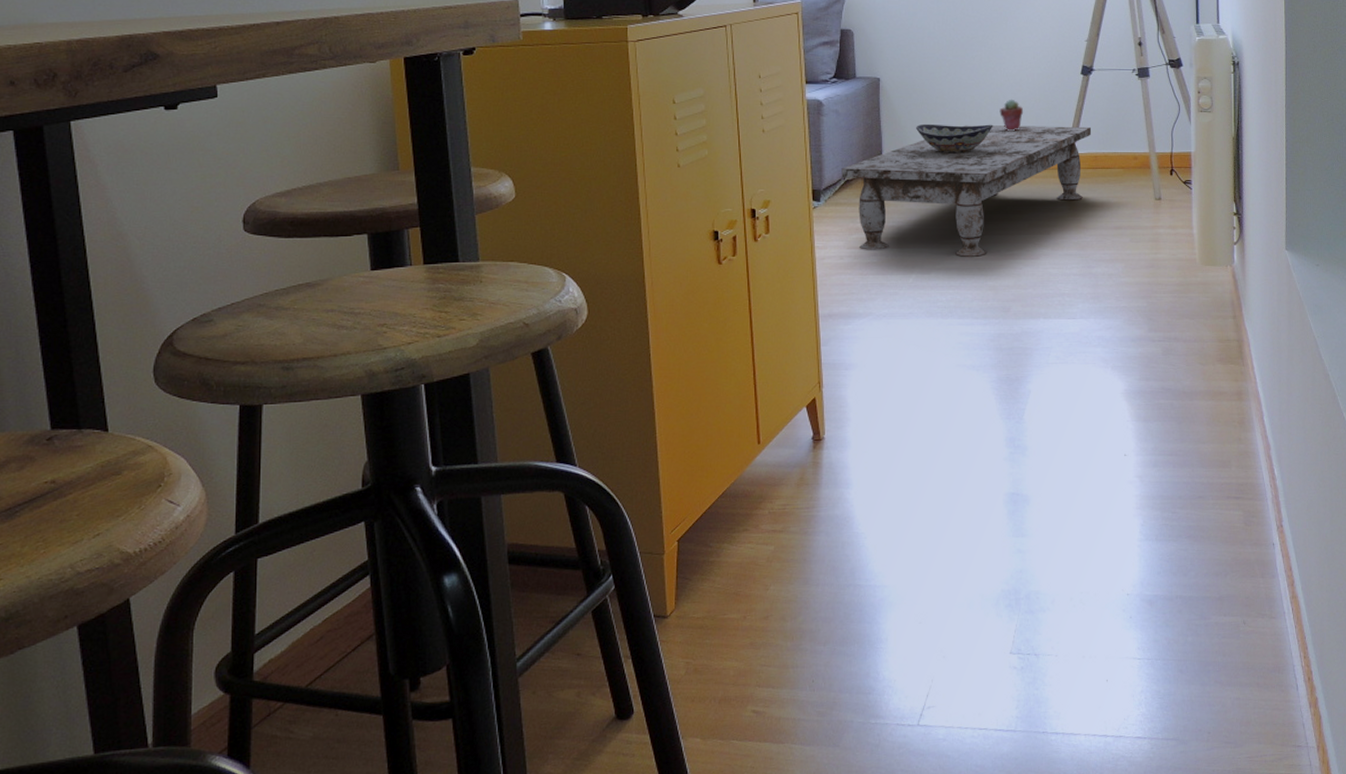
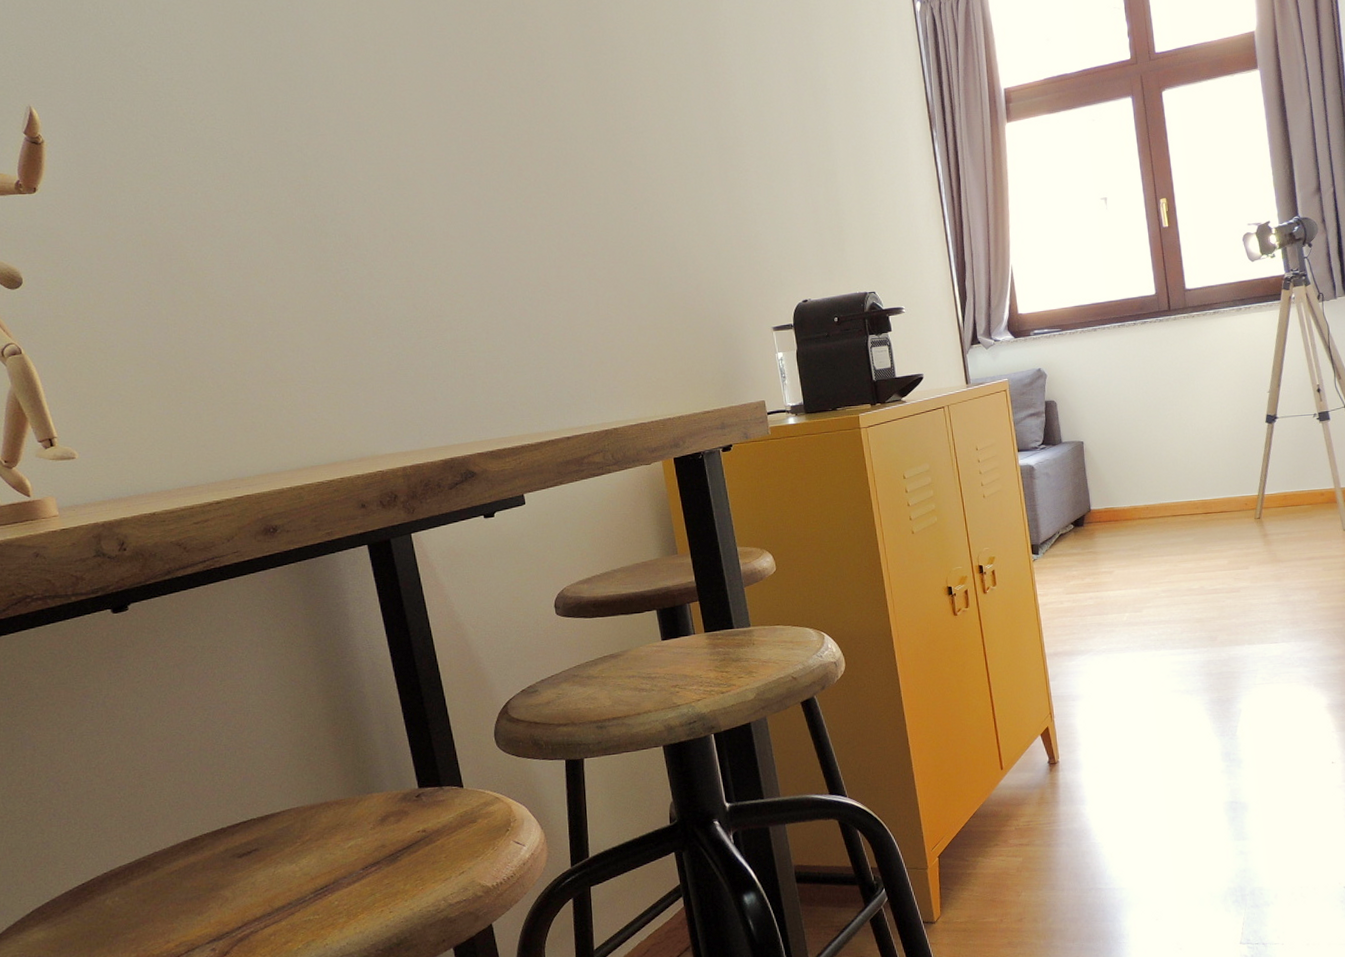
coffee table: present [841,125,1092,257] -> none [1055,469,1280,595]
decorative bowl: present [916,123,994,154] -> none [1119,474,1189,504]
potted succulent: present [999,99,1024,131] -> none [1193,450,1216,479]

